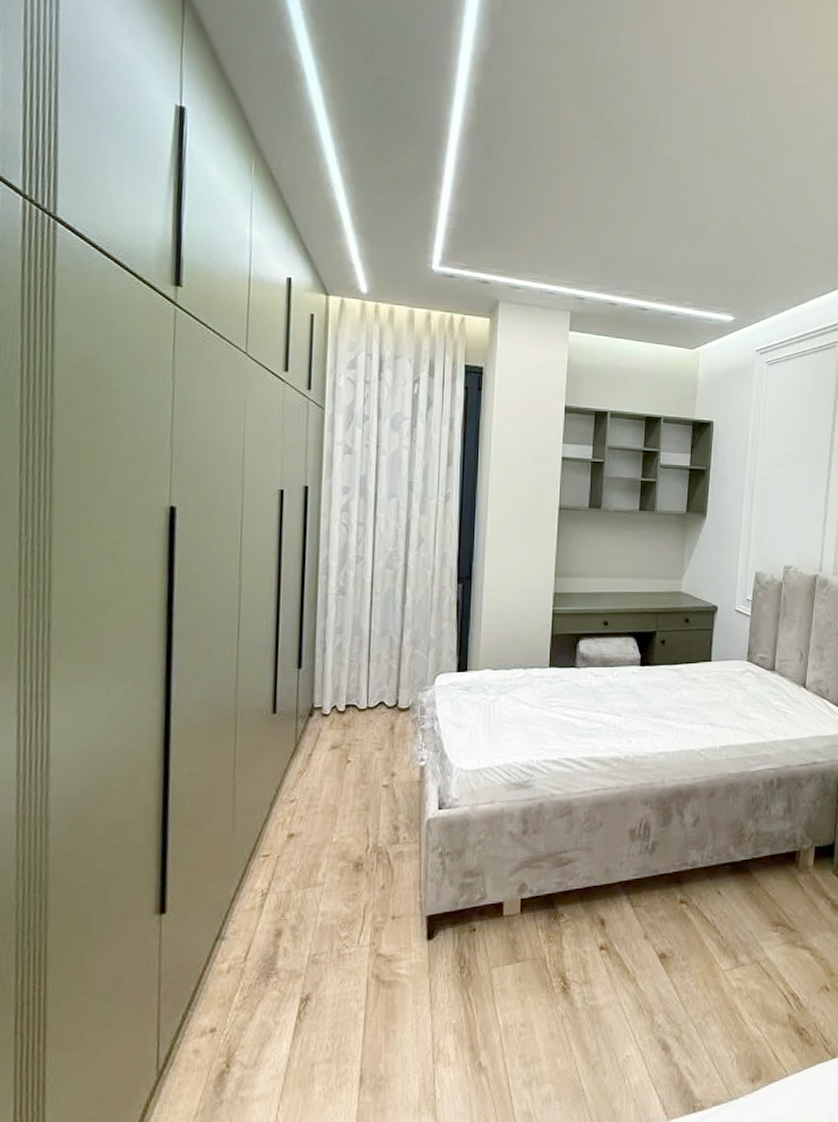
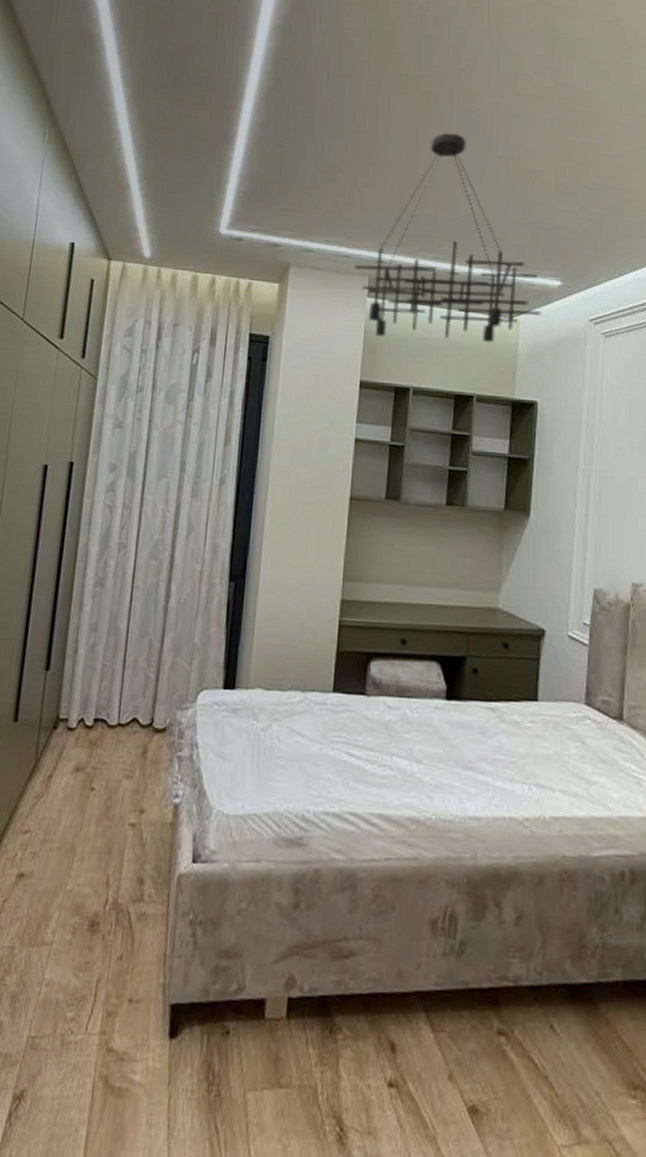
chandelier: none [557,177,717,372] -> present [354,132,542,343]

